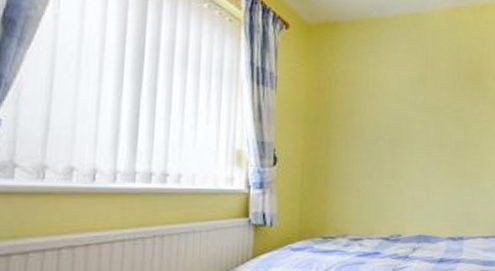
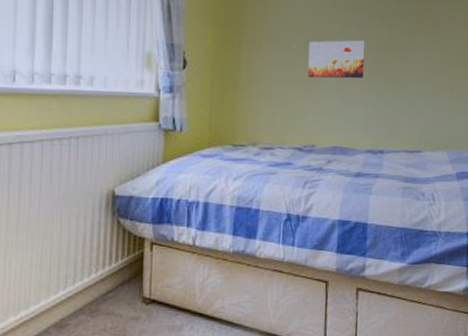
wall art: none [392,137,444,173] -> present [307,40,366,79]

